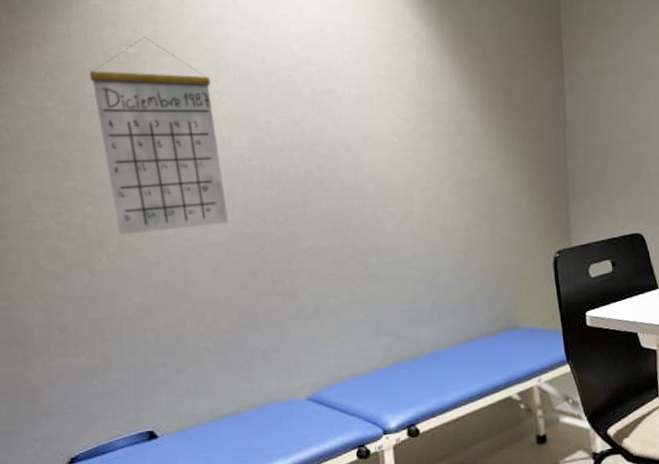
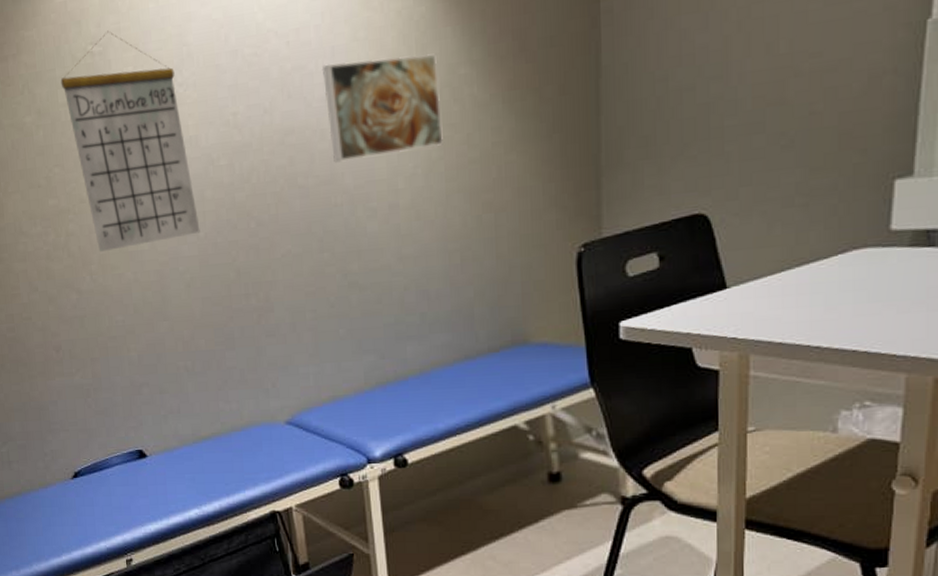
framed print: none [348,92,450,172] -> present [321,53,443,163]

